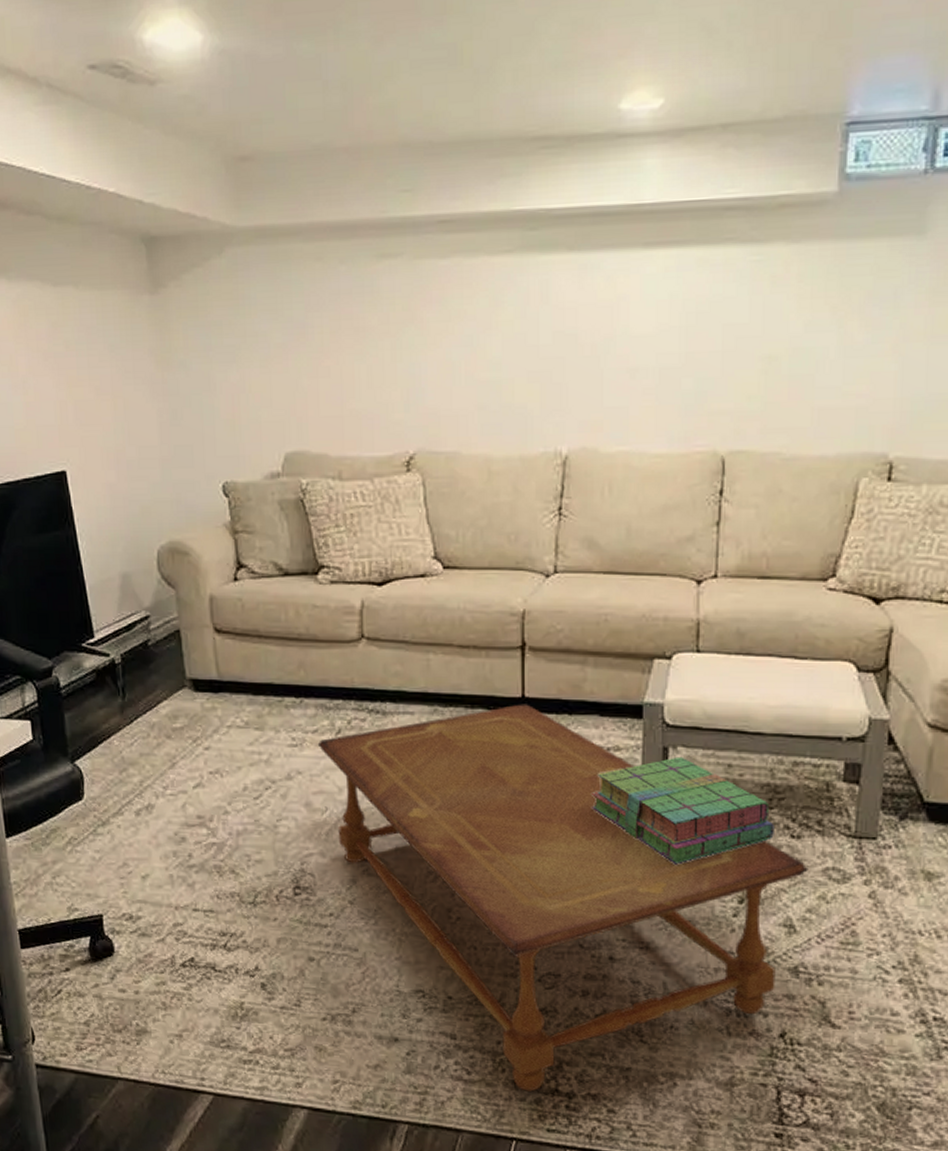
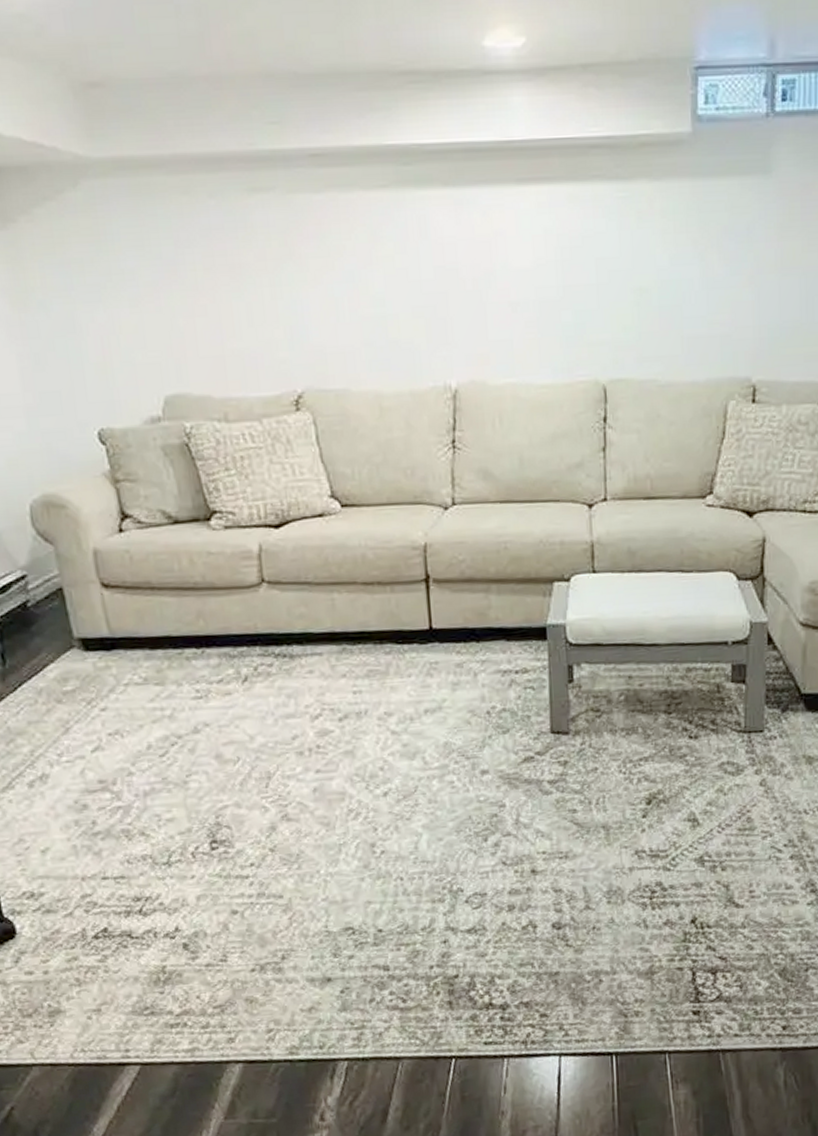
coffee table: present [317,704,808,1092] -> none [223,635,706,1010]
stack of books: present [592,756,774,865] -> none [504,673,674,775]

